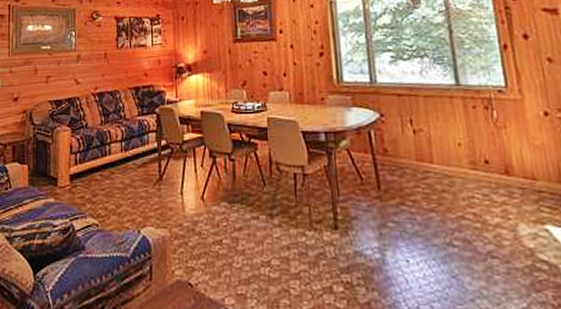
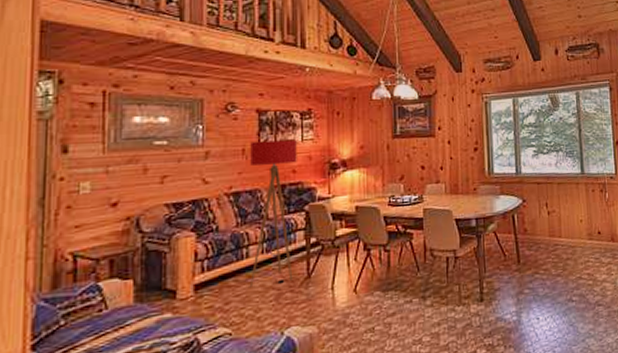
floor lamp: none [111,44,148,183] -> present [250,139,297,288]

